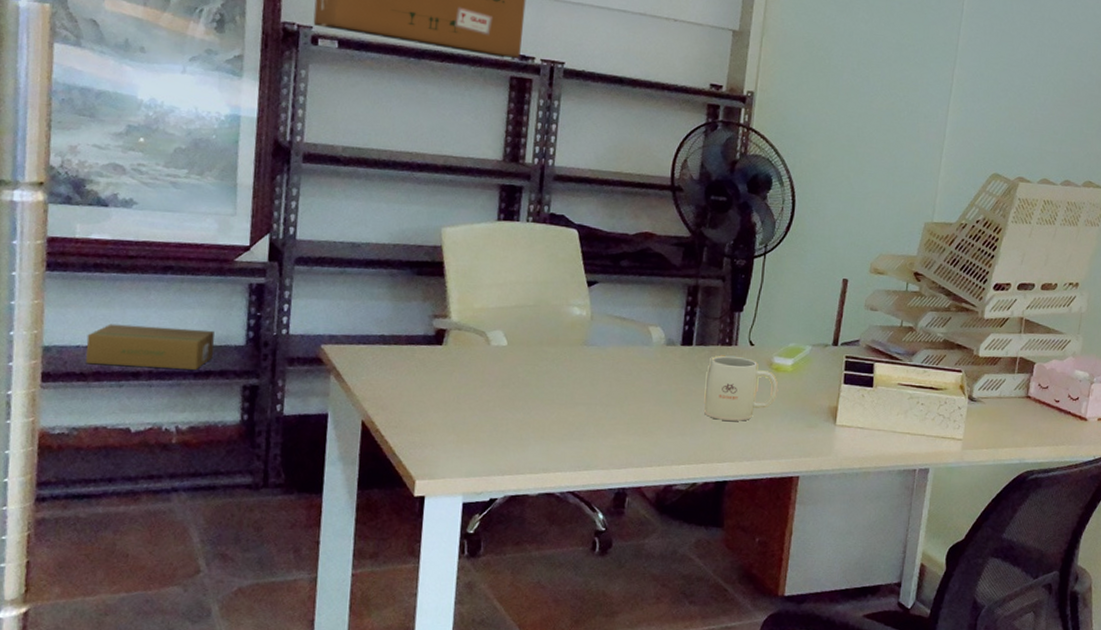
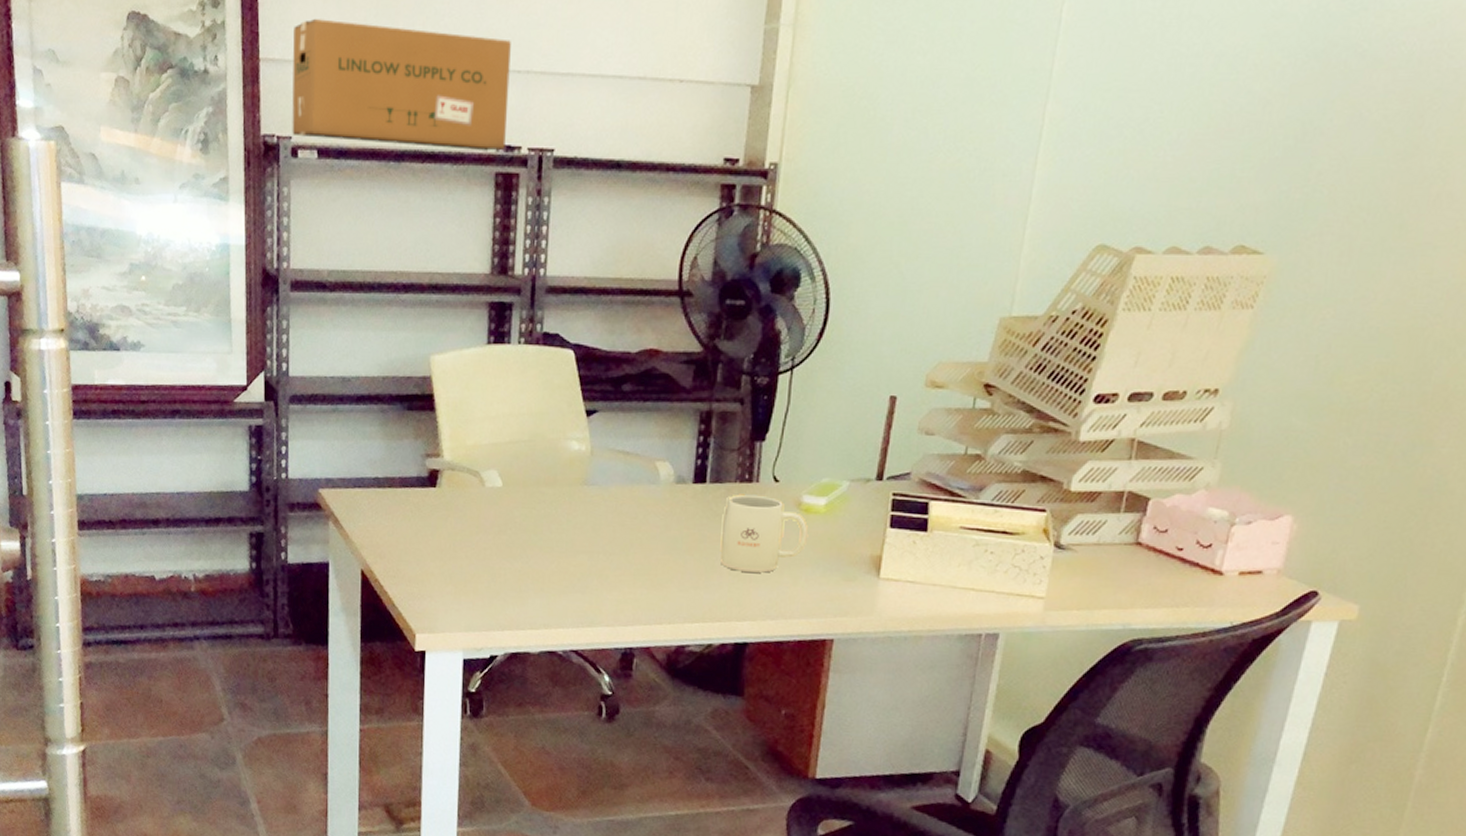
box: present [86,324,215,370] -> none [112,471,222,517]

